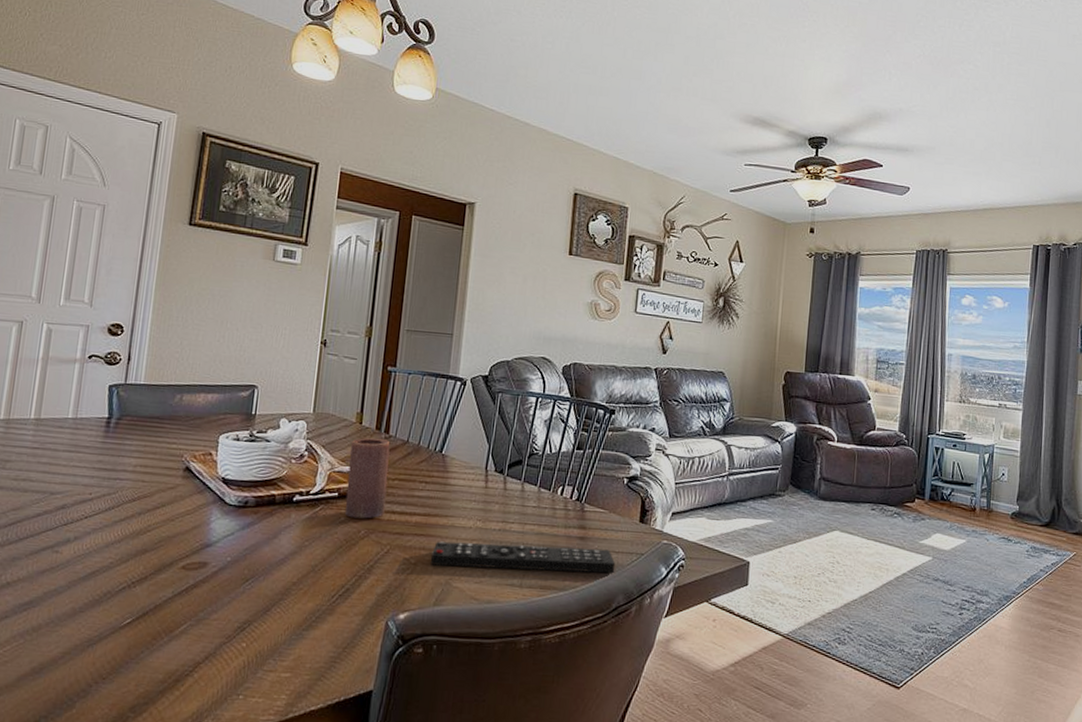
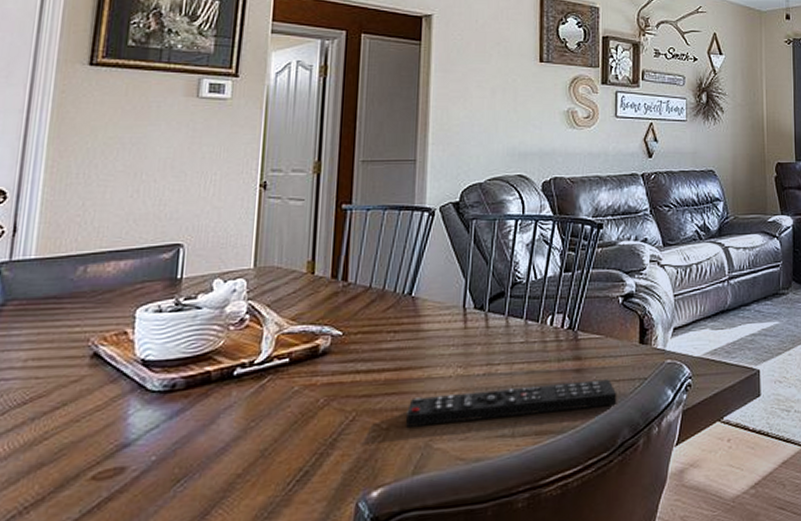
candle: present [345,437,390,519] -> none [298,287,350,386]

